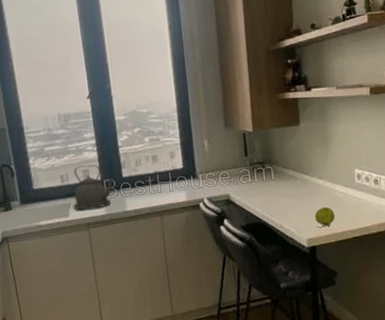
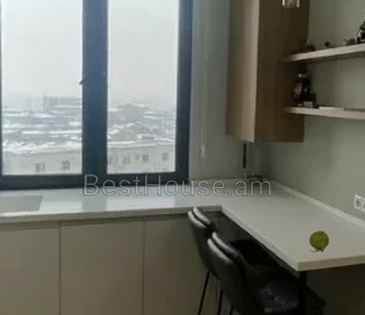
kettle: present [73,164,115,211] -> none [45,156,98,205]

